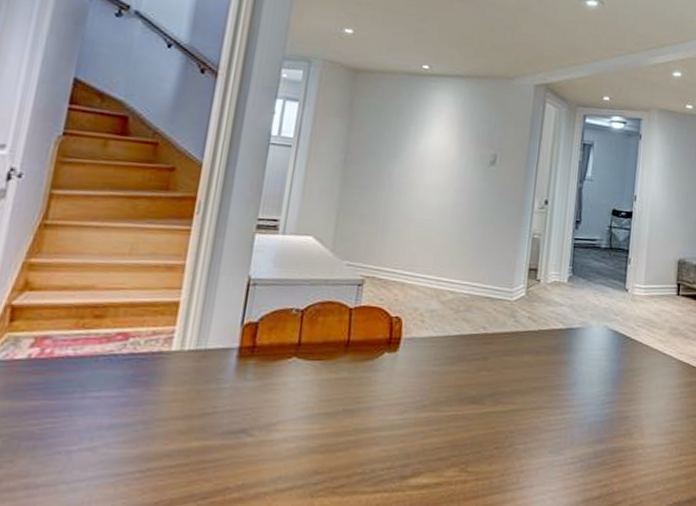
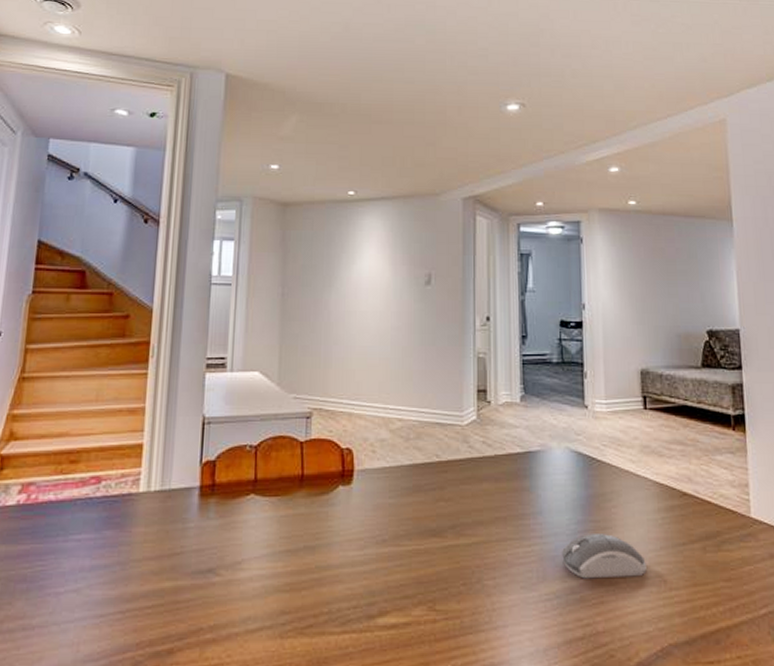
computer mouse: none [589,405,663,445] -> present [562,534,647,579]

